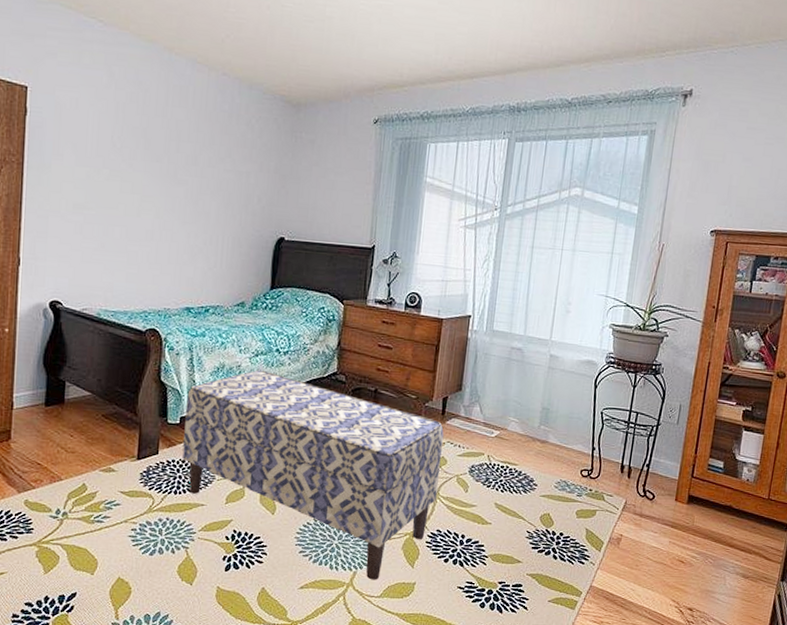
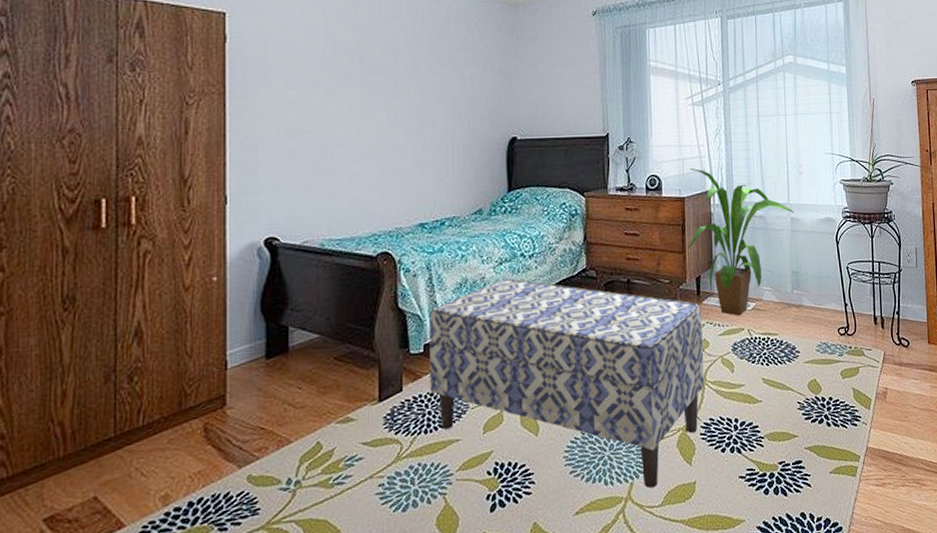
house plant: none [439,291,555,441] -> present [687,168,794,316]

